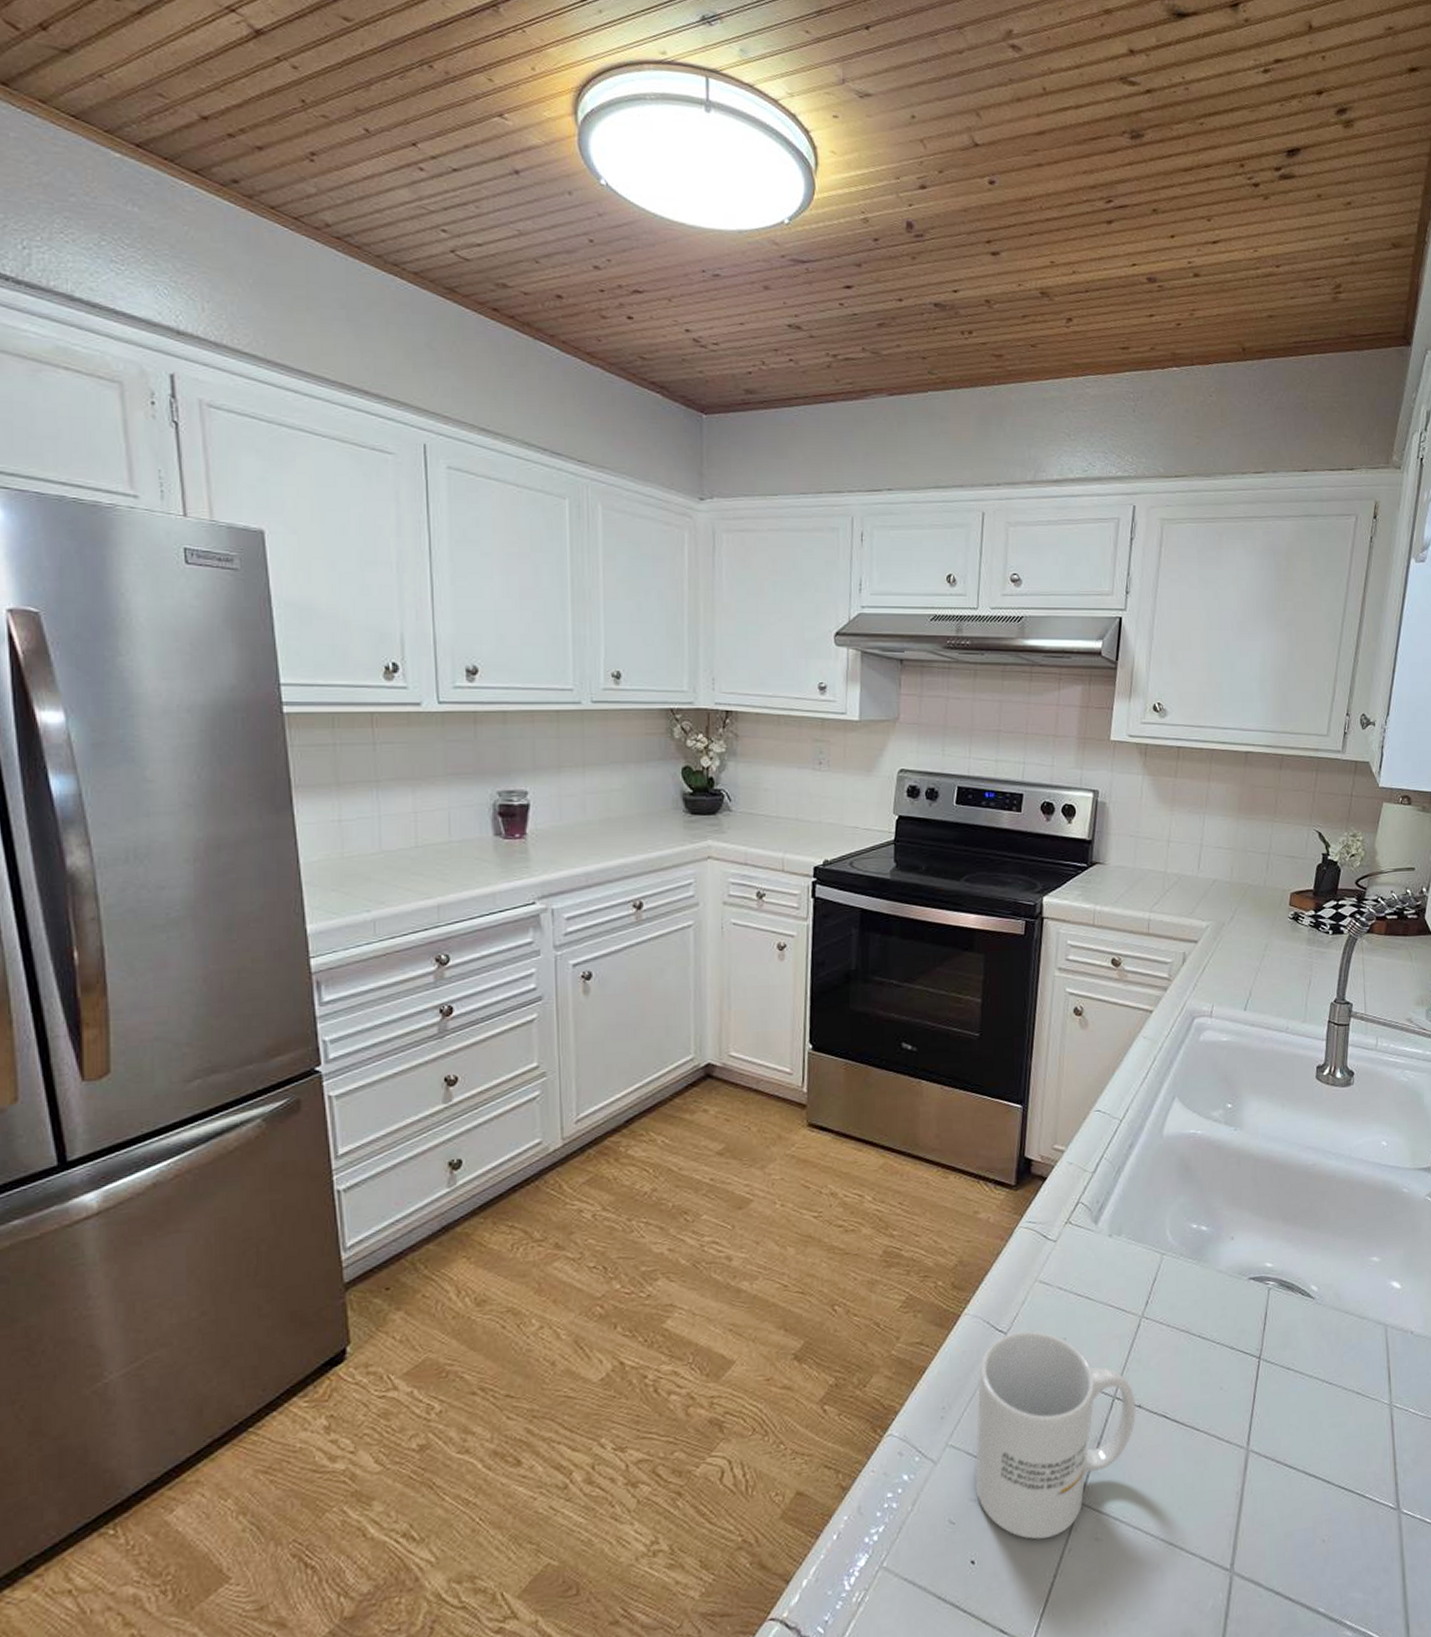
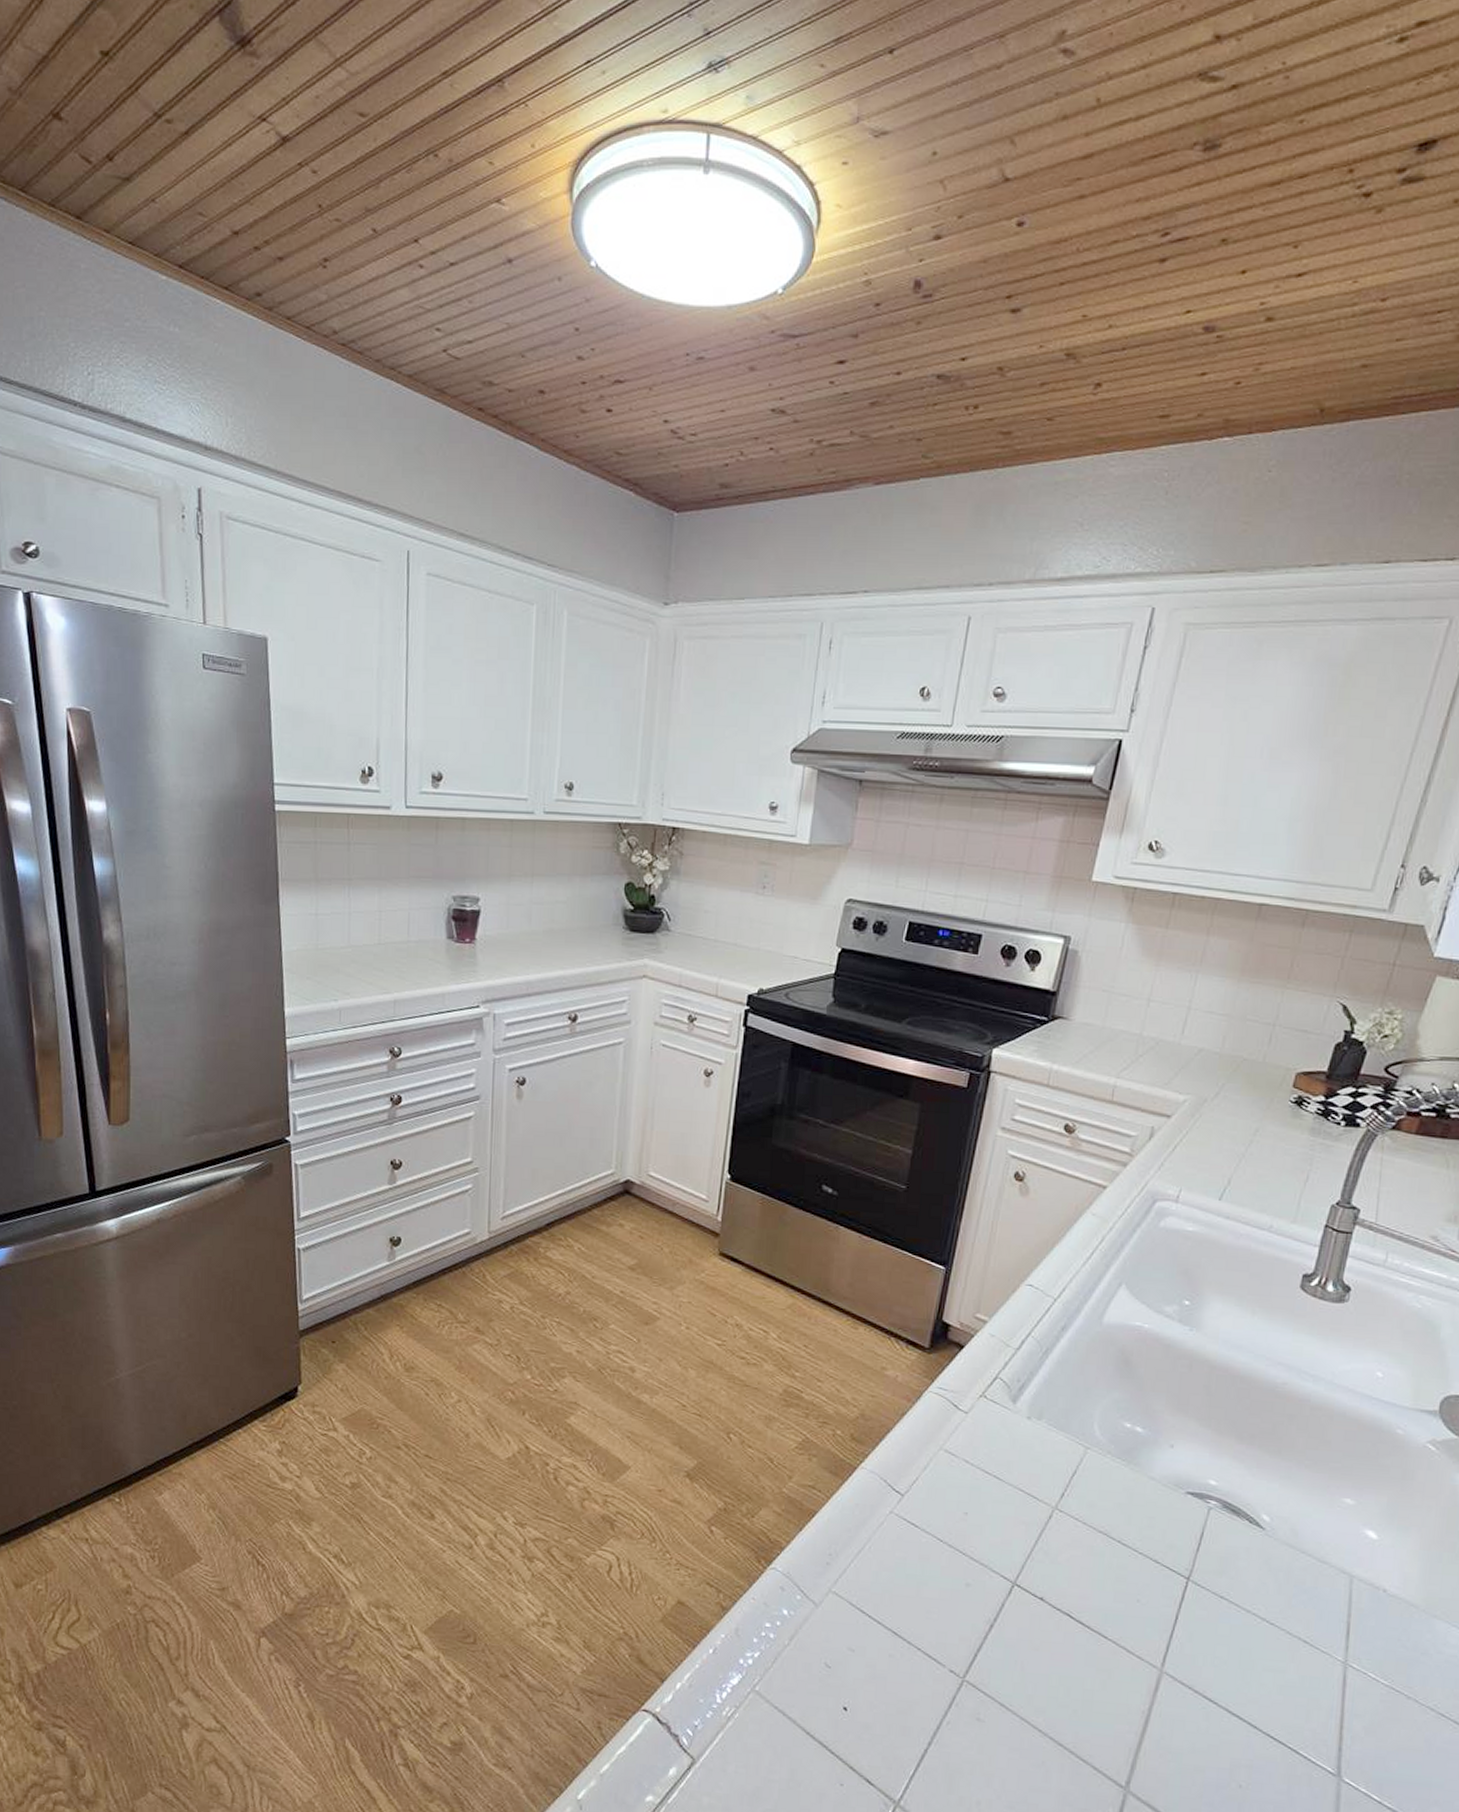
mug: present [974,1331,1137,1540] -> none [854,1496,1039,1706]

